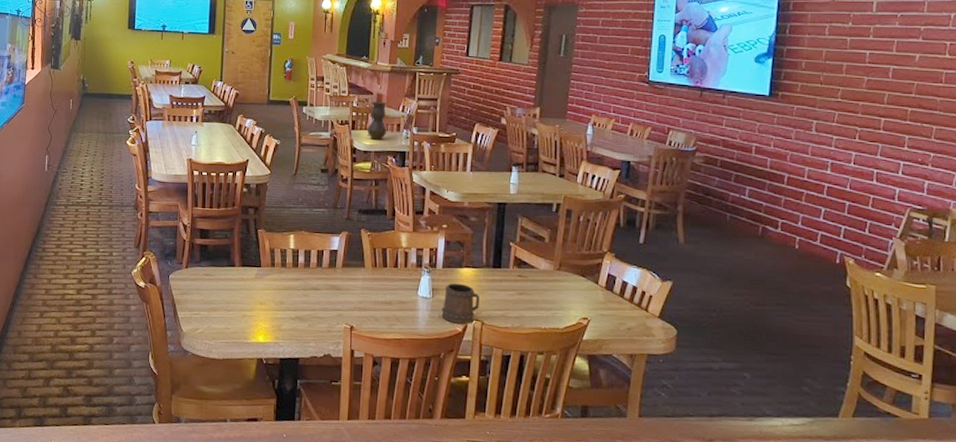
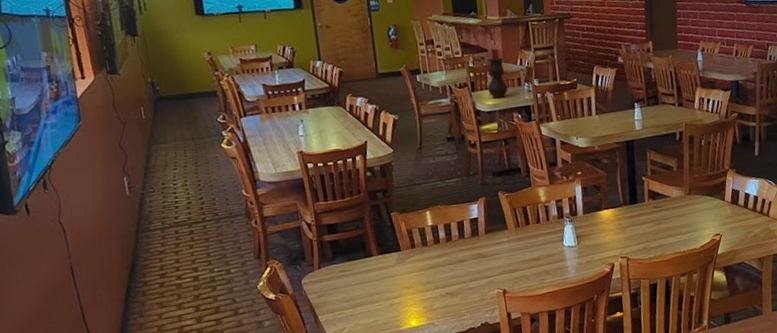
beer mug: present [441,283,480,324] -> none [588,225,623,265]

